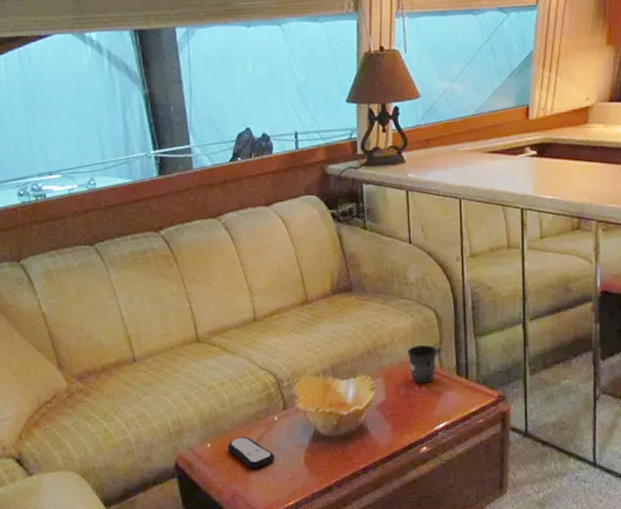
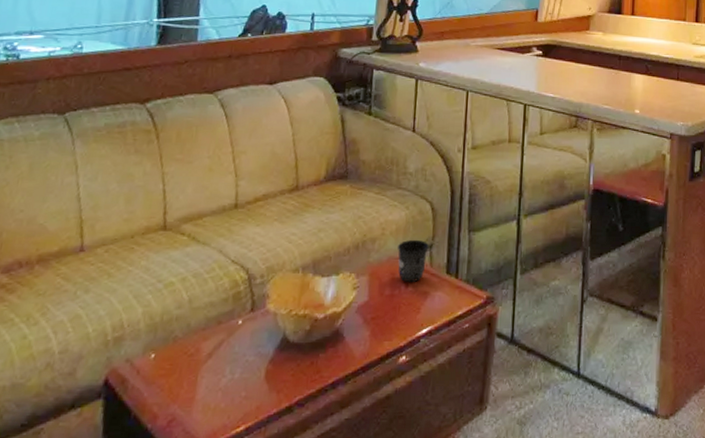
remote control: present [227,436,275,470] -> none [175,344,231,386]

